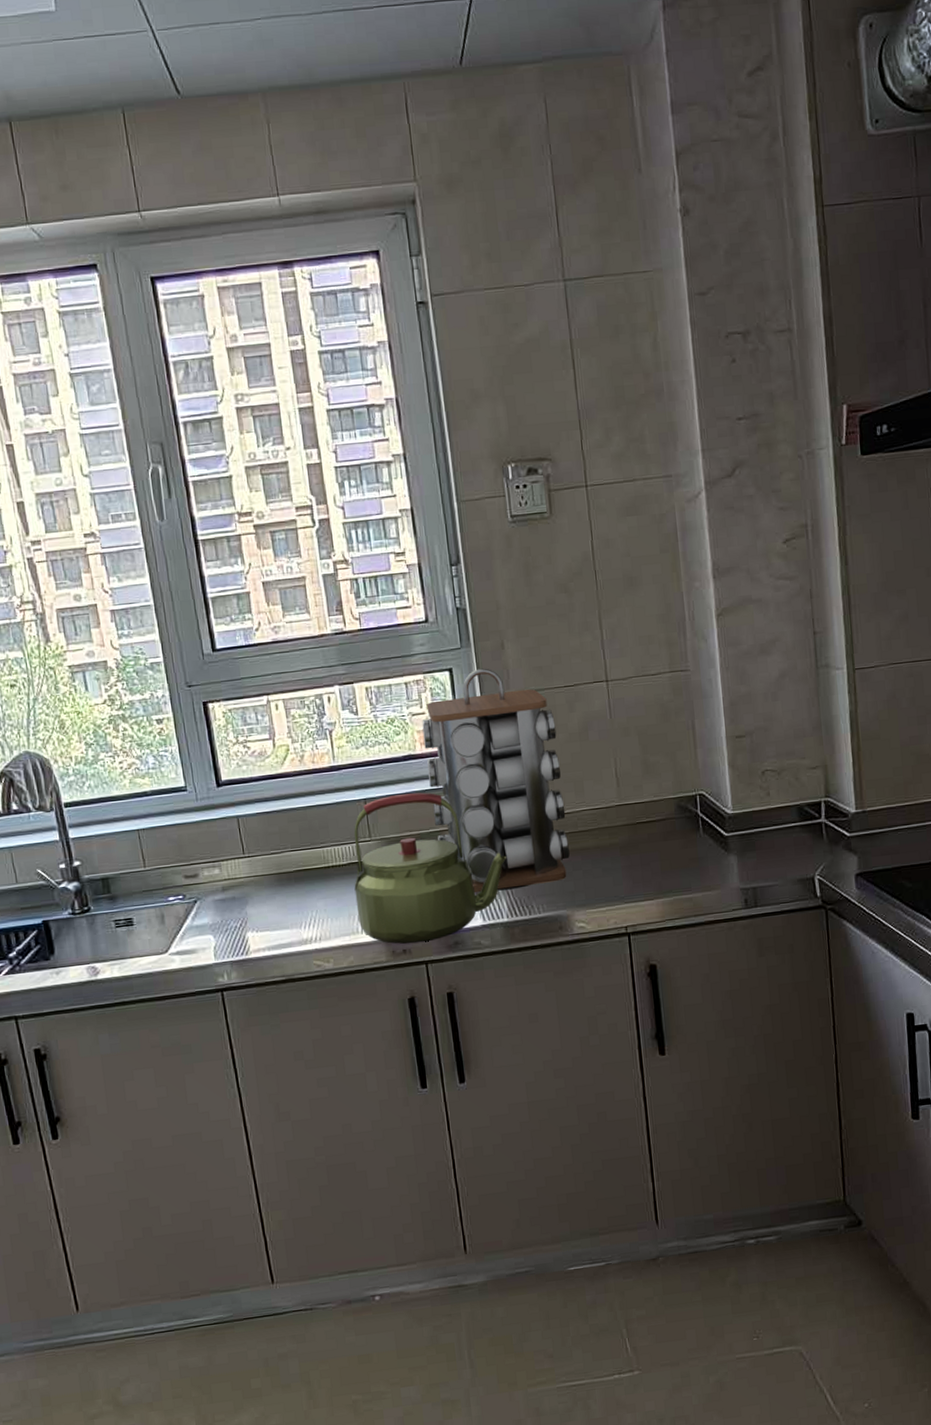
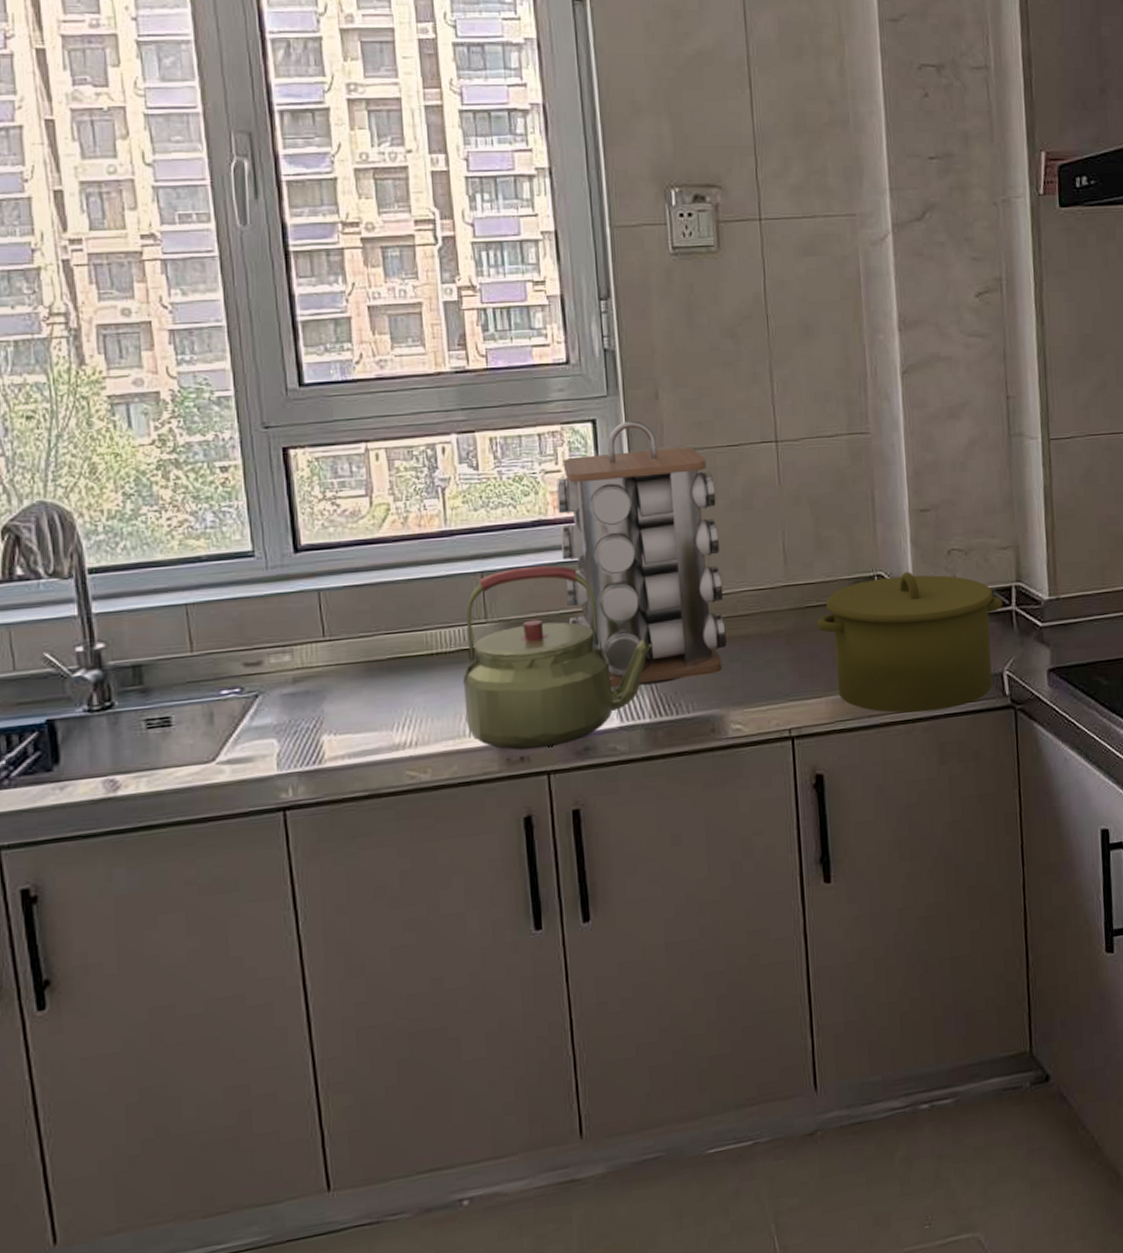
cooking pot: none [646,790,813,913] -> present [816,571,1003,714]

